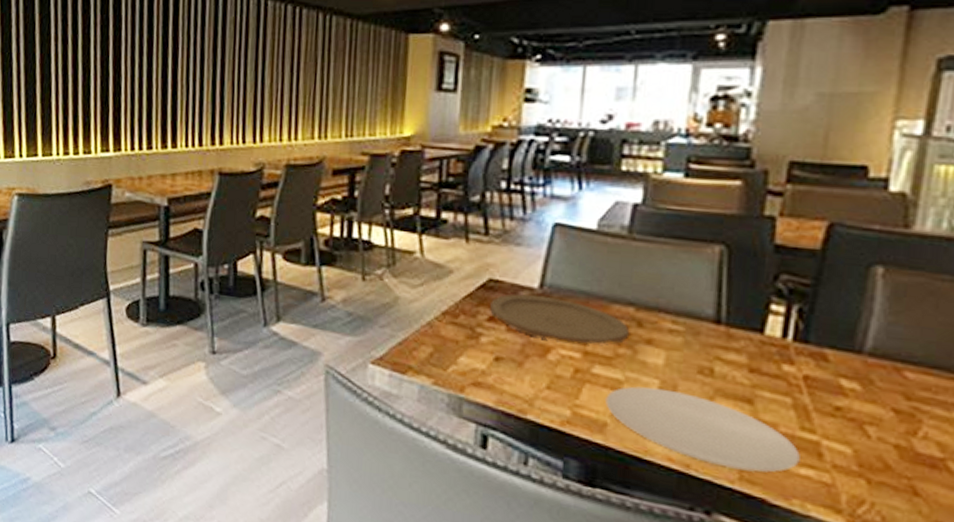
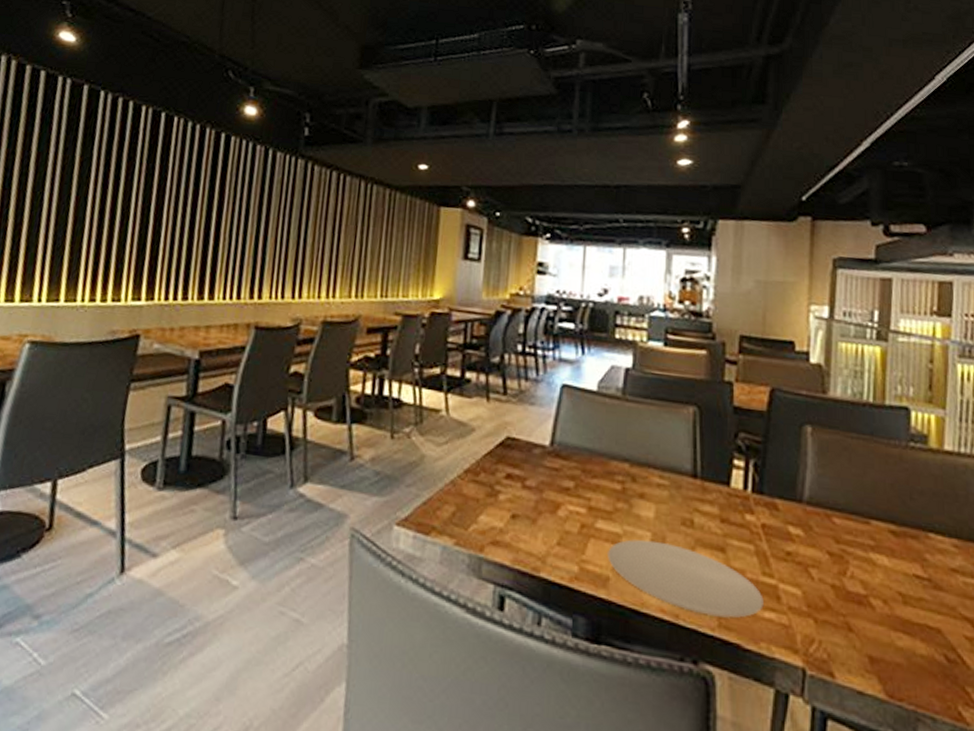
plate: present [490,294,630,345] -> none [507,451,626,500]

